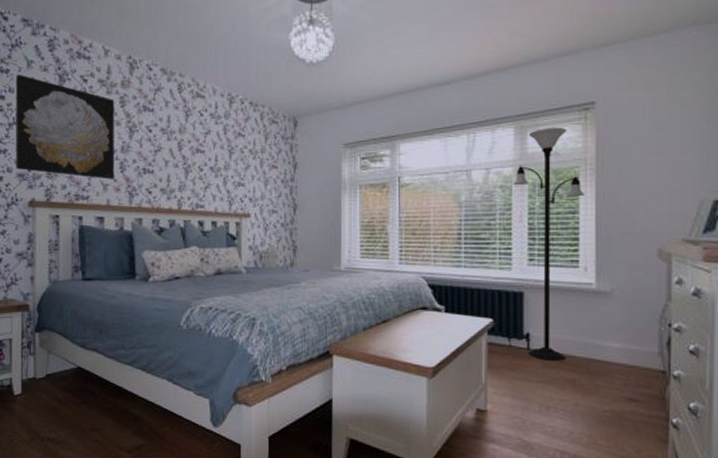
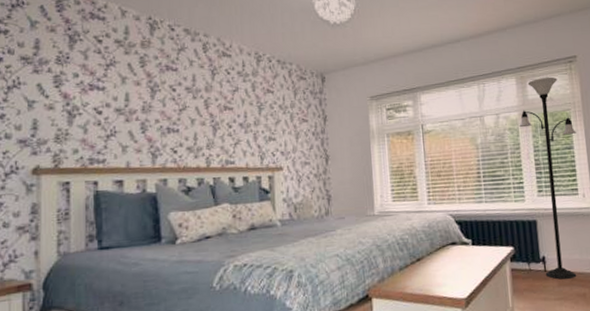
wall art: present [15,74,115,180] -> none [15,35,135,141]

